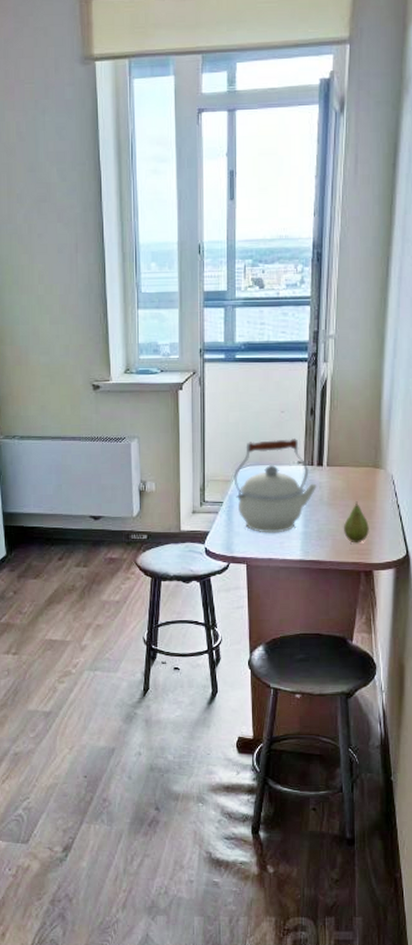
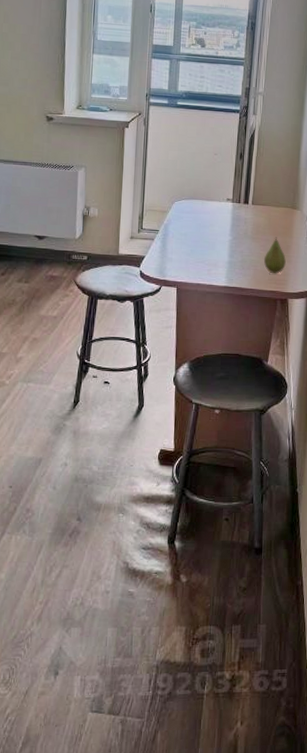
kettle: present [233,438,317,533] -> none [169,178,242,261]

